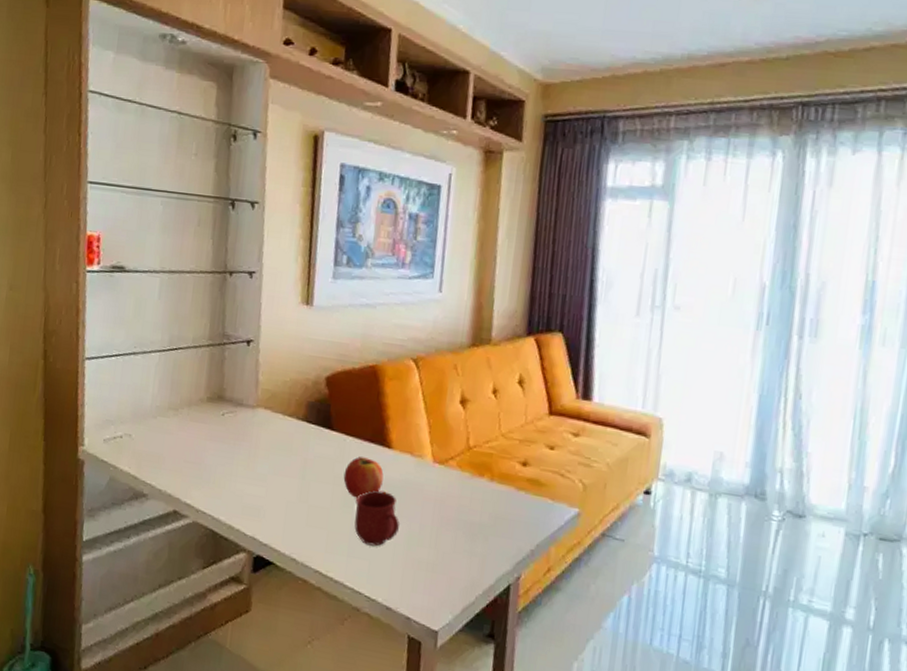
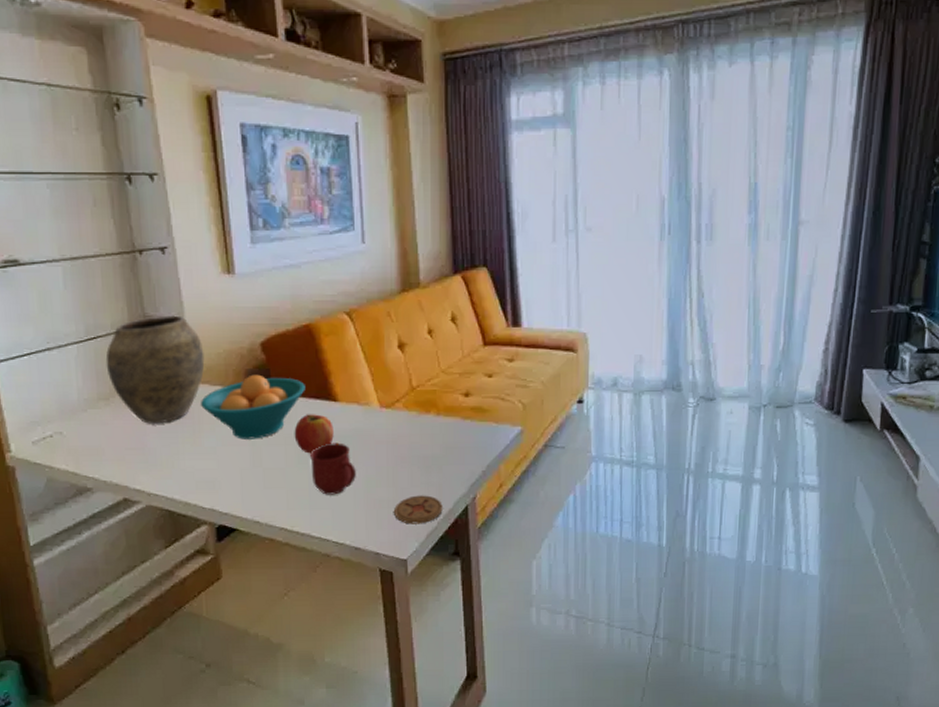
vase: none [181,336,272,443] -> present [105,315,205,425]
fruit bowl: none [260,407,362,474] -> present [201,374,305,440]
coaster: none [431,562,484,596] -> present [394,495,443,524]

